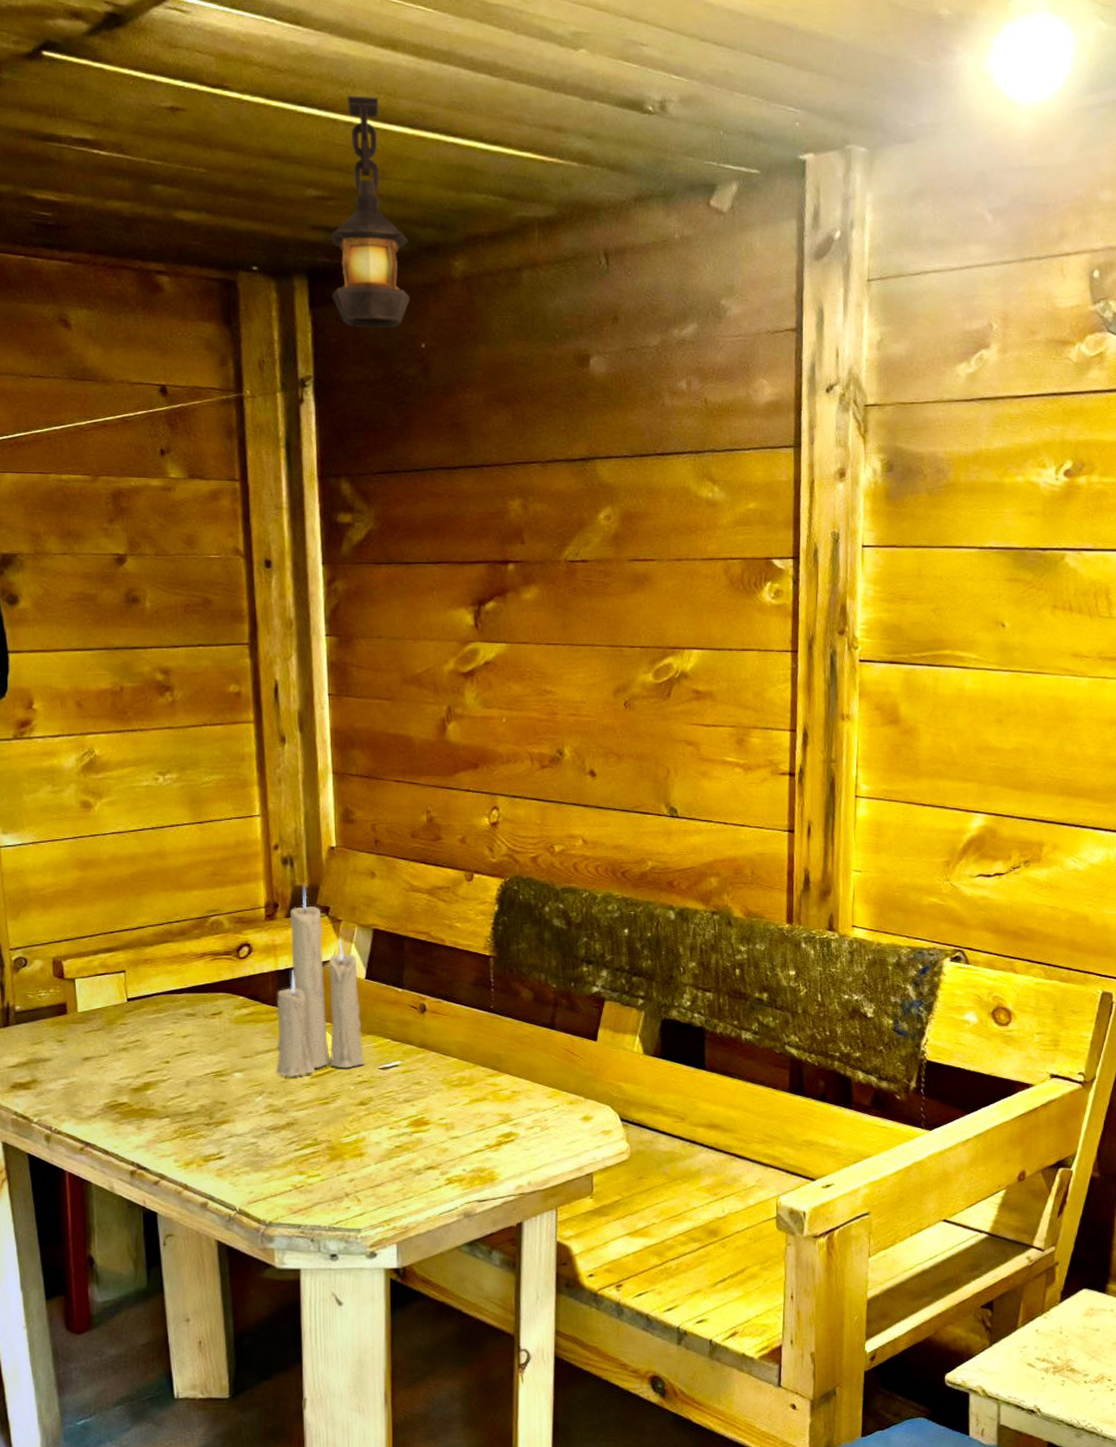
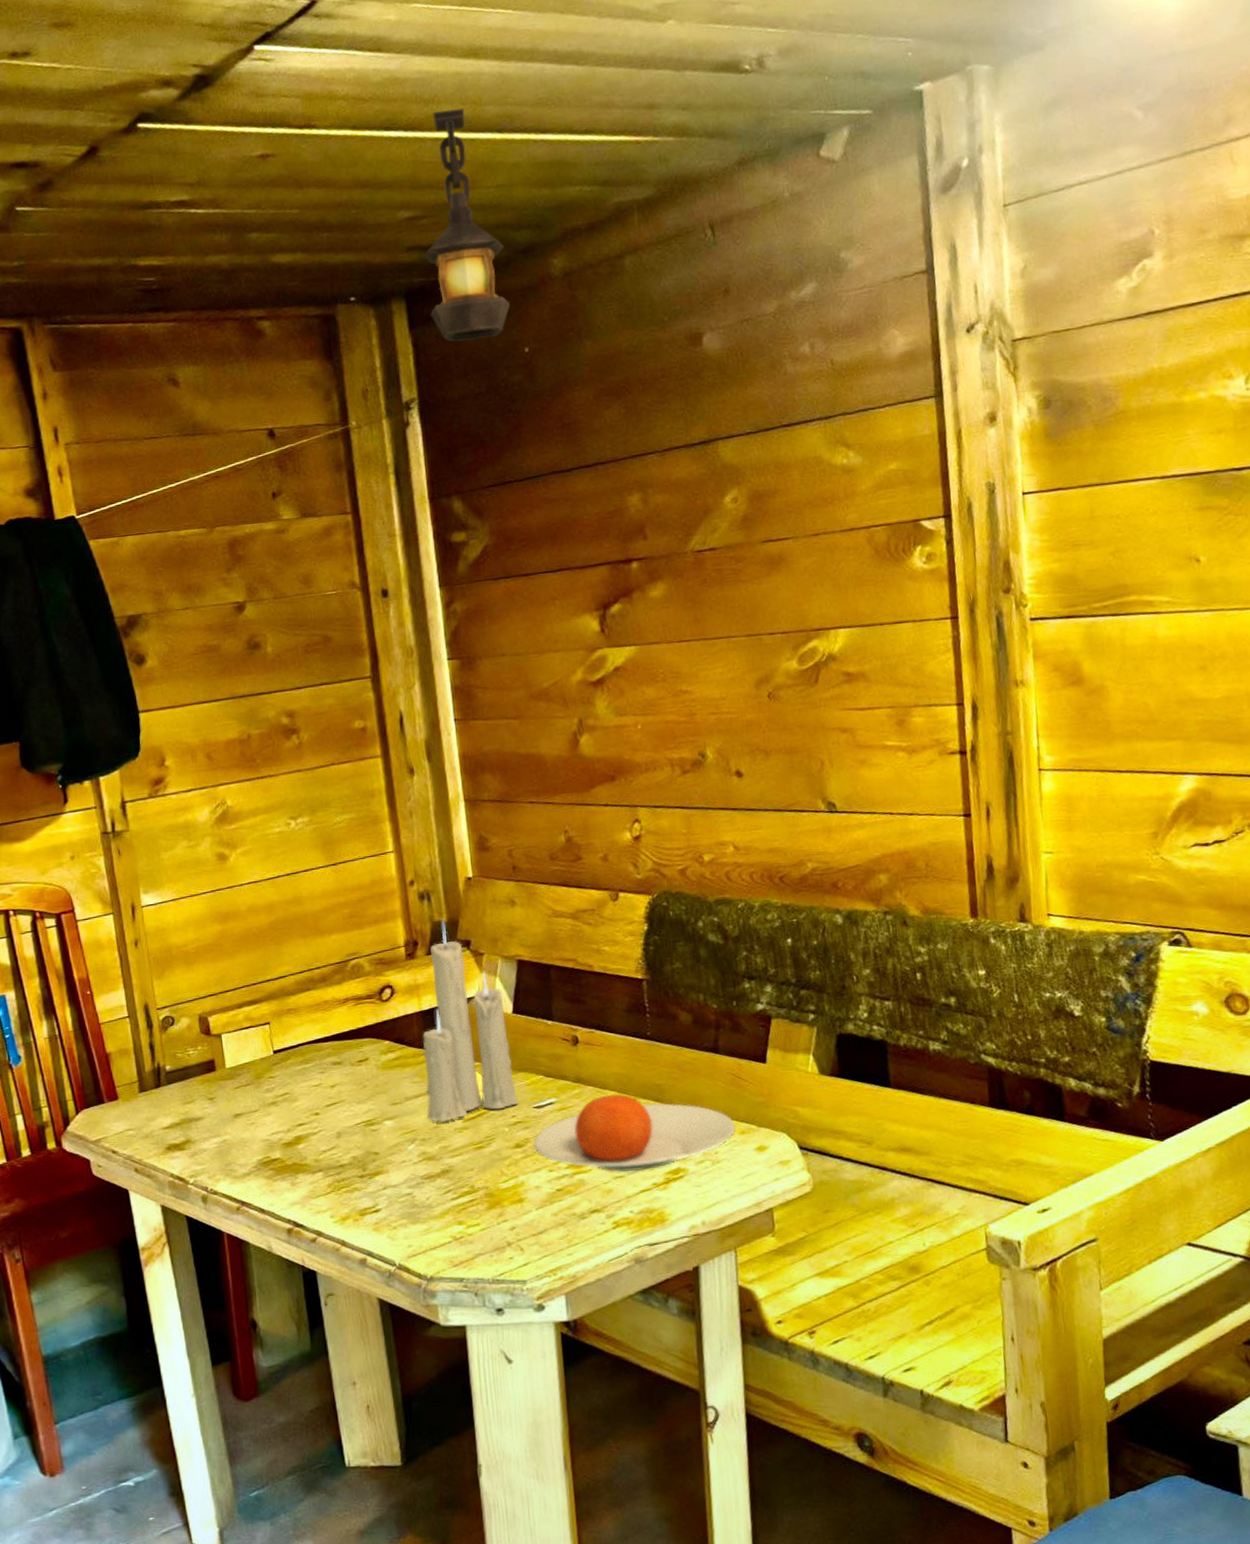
plate: none [376,1061,566,1134] -> present [533,1093,736,1173]

